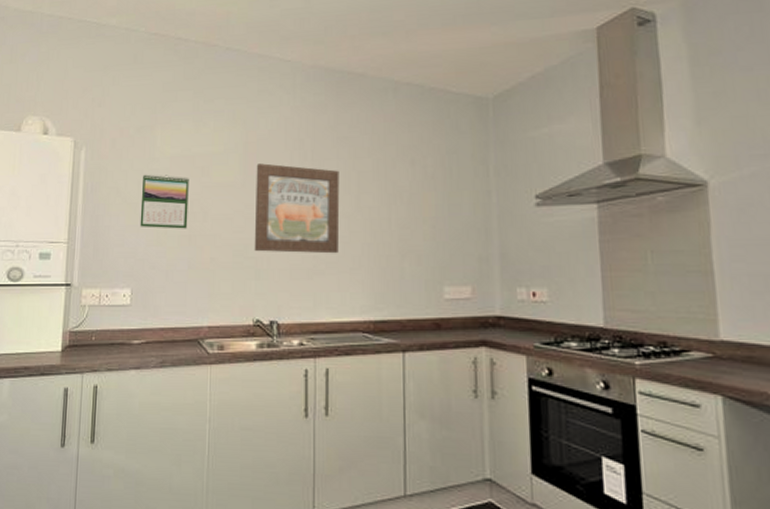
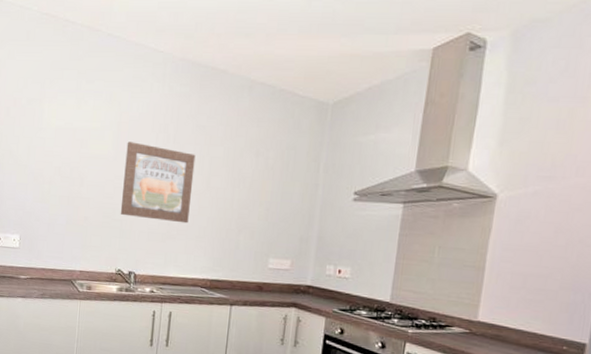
calendar: present [140,174,189,229] -> none [28,141,70,191]

